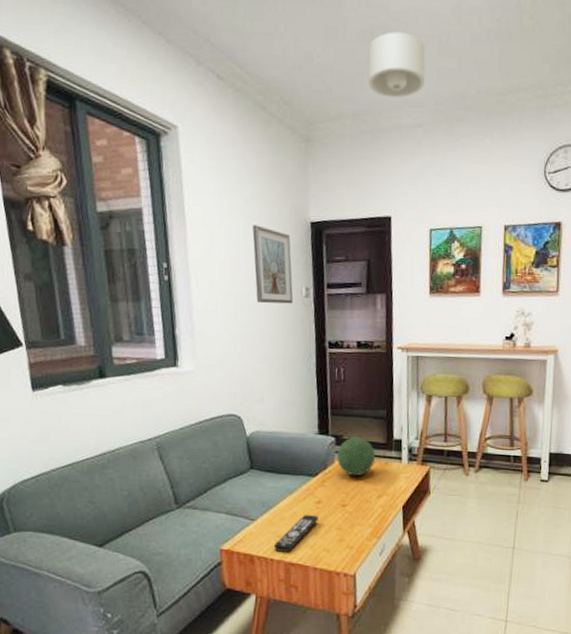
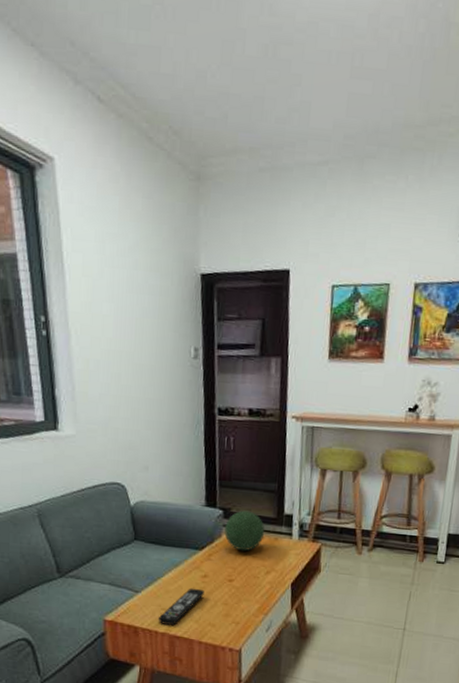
picture frame: present [252,225,294,304] -> none [137,275,181,366]
ceiling light: present [367,31,426,98] -> none [268,47,336,130]

